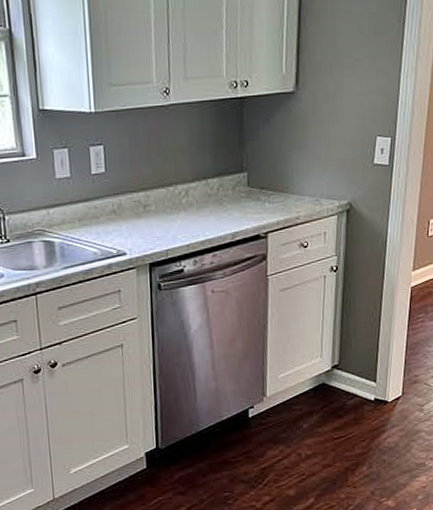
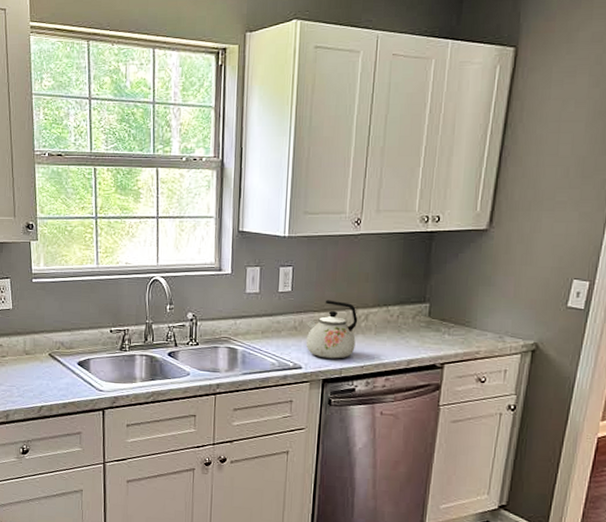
kettle: none [126,178,179,241] -> present [305,300,358,359]

